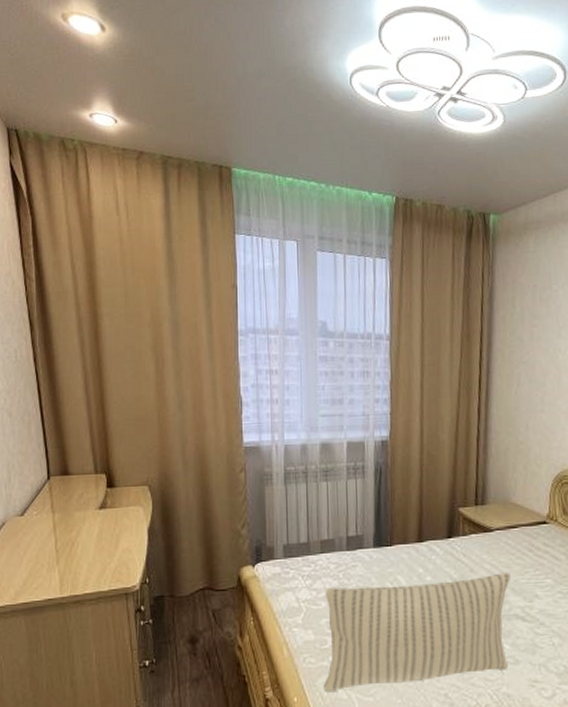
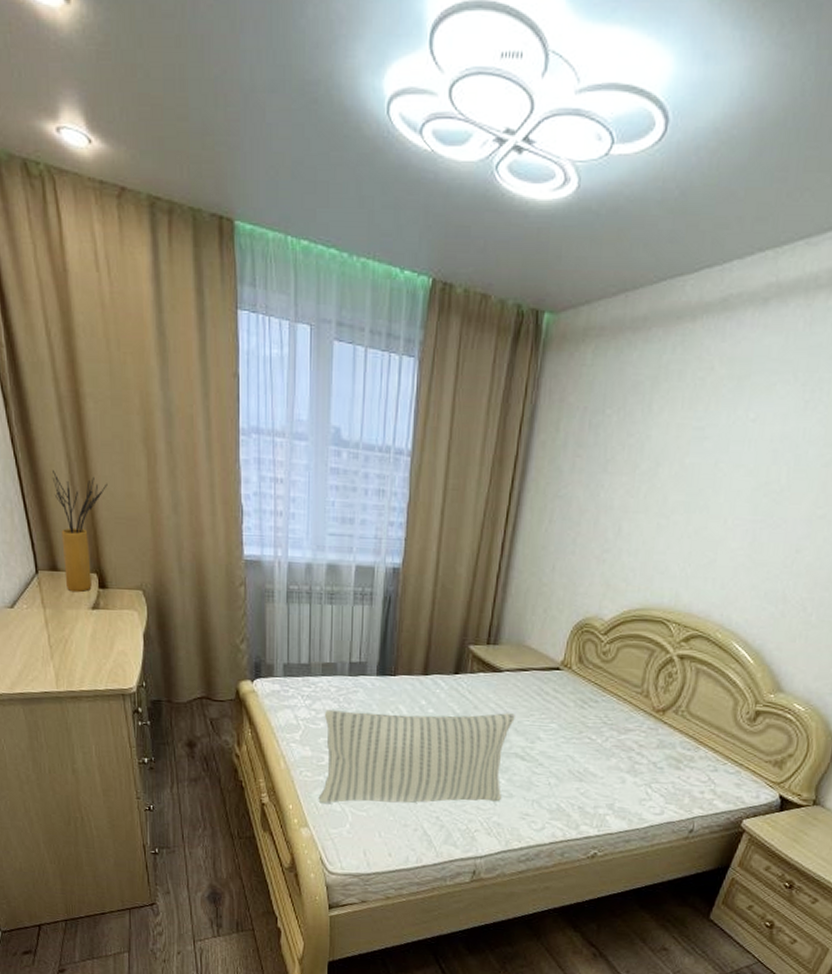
vase: none [68,382,119,494] -> present [52,470,108,593]

